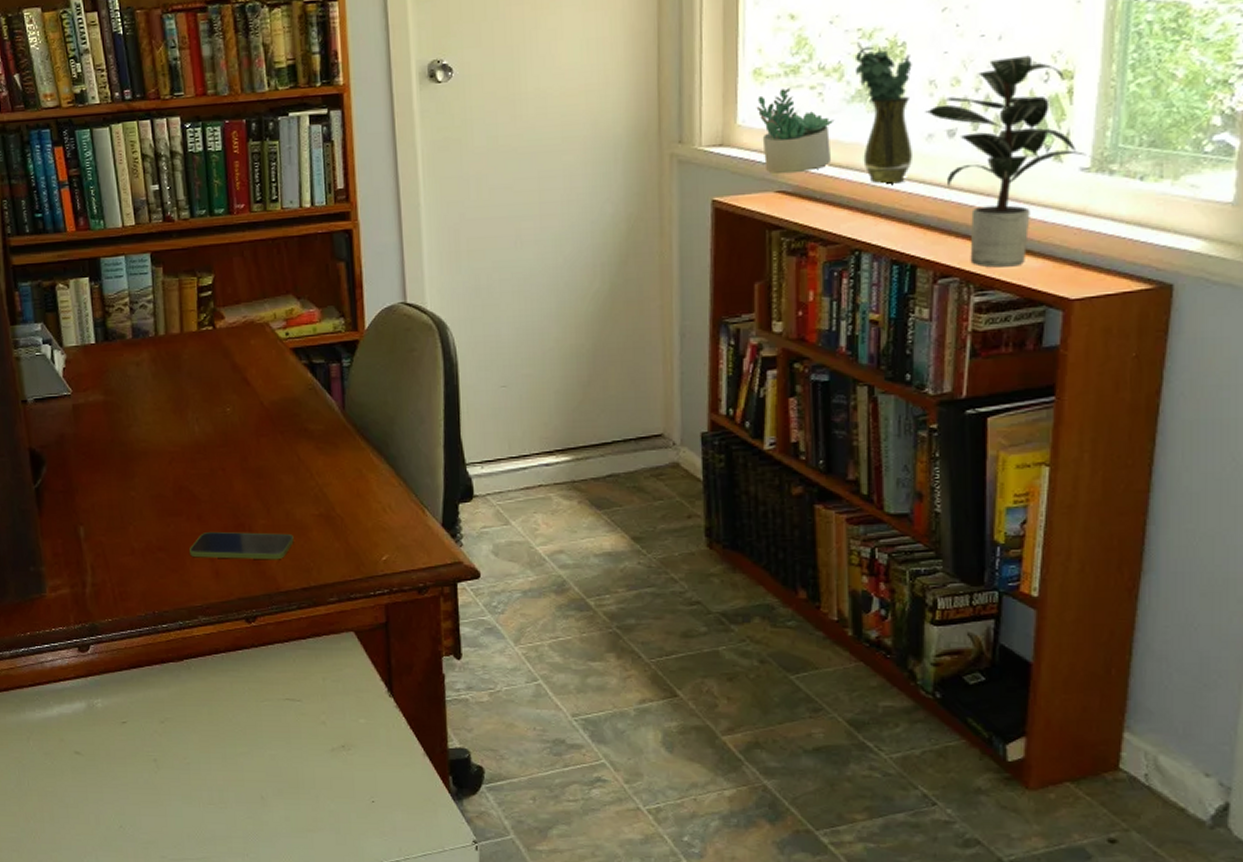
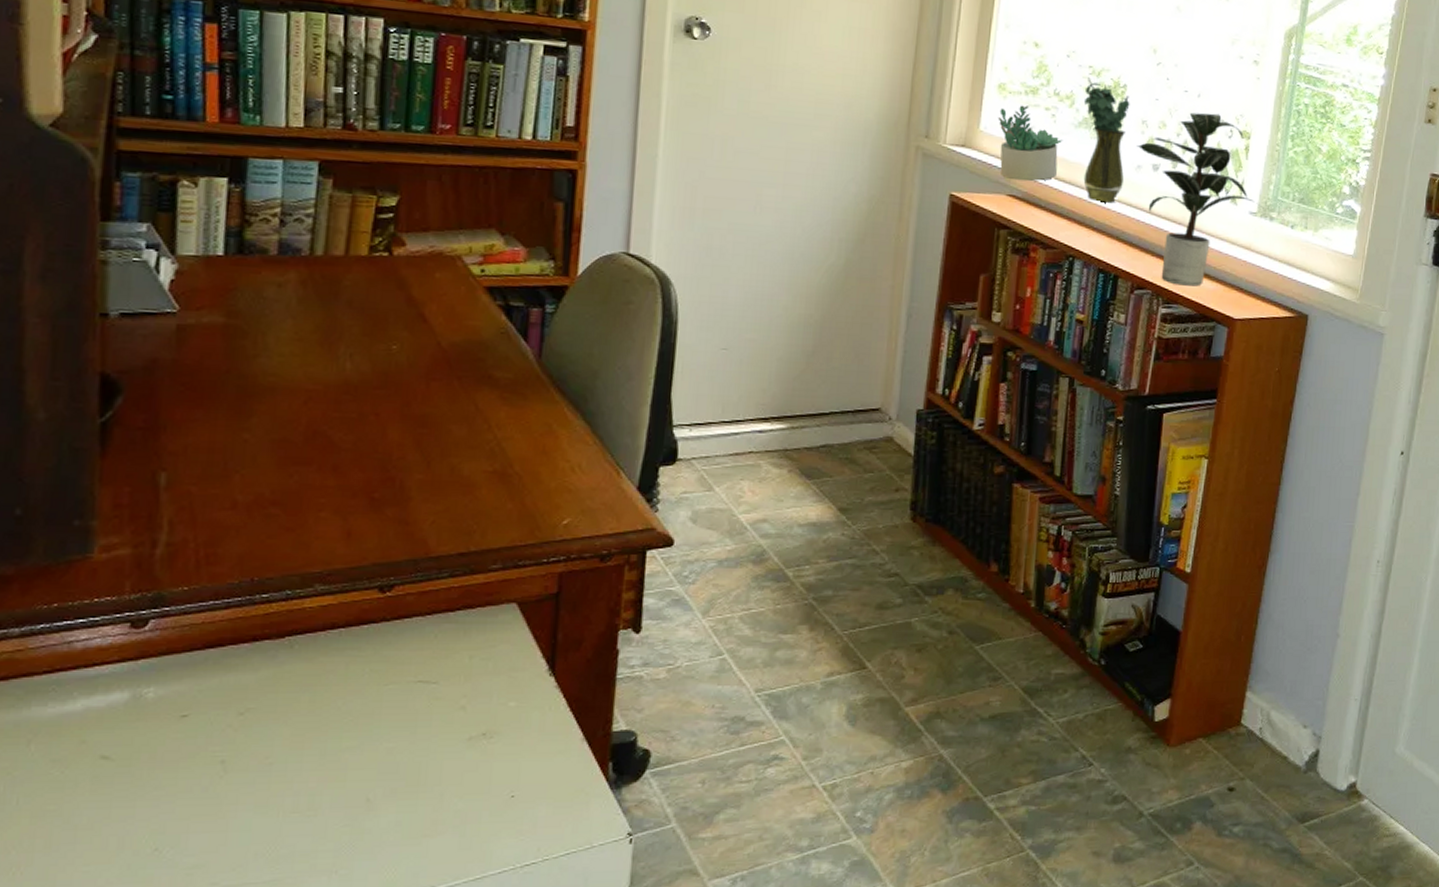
phone: present [190,532,294,560] -> none [315,486,457,521]

